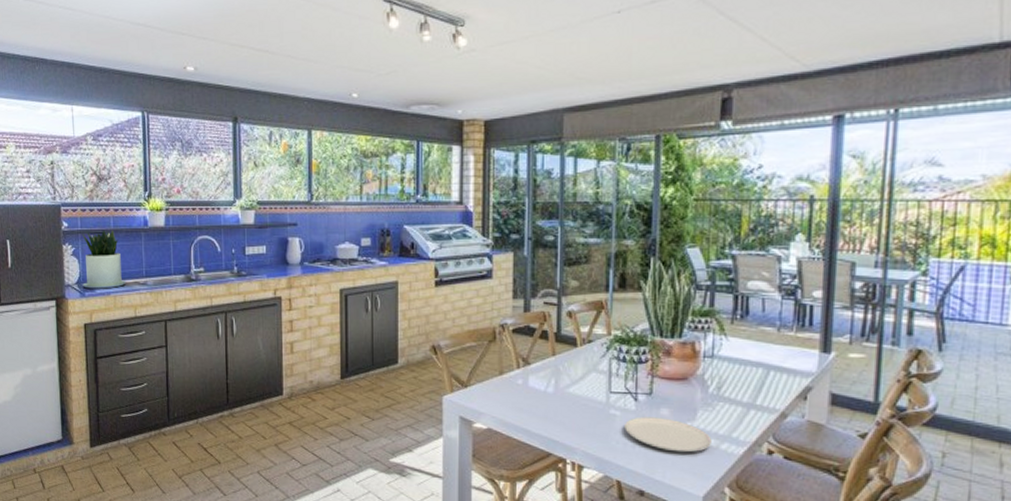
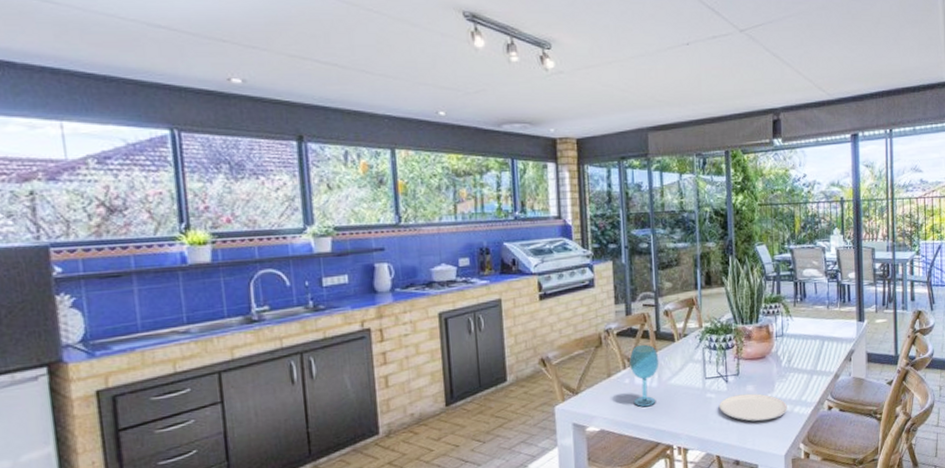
planter: present [82,230,127,289] -> none [86,271,160,347]
wine glass: none [524,345,558,413] -> present [629,344,660,407]

